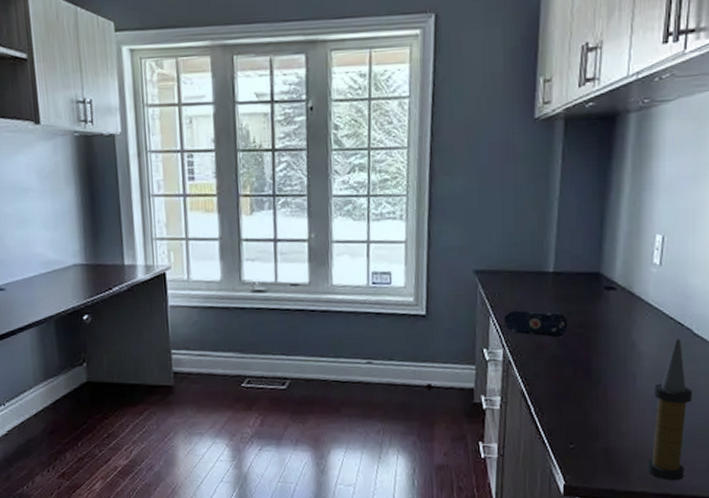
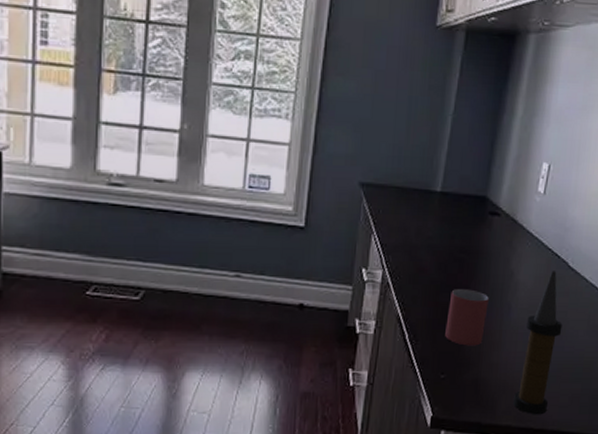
pencil case: present [503,310,569,338] -> none [386,229,452,262]
mug: none [570,362,612,416] -> present [445,289,489,346]

